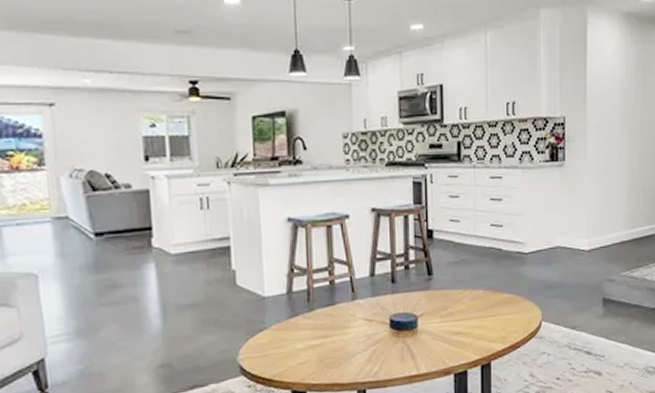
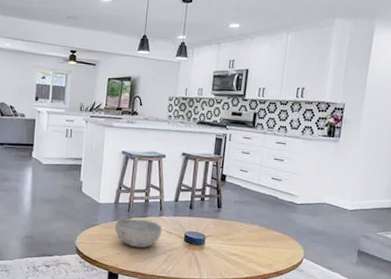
bowl: none [292,308,358,350] -> present [115,217,162,248]

